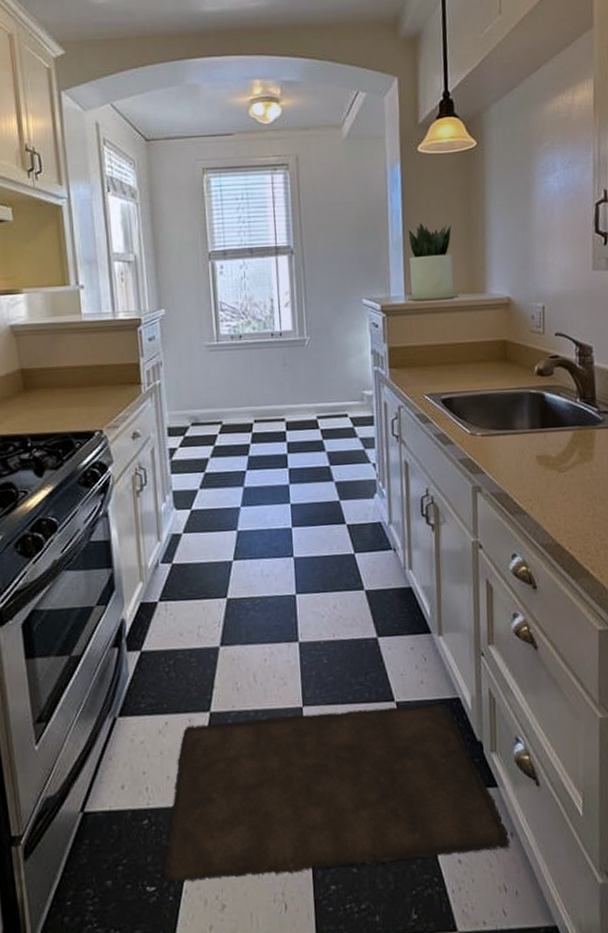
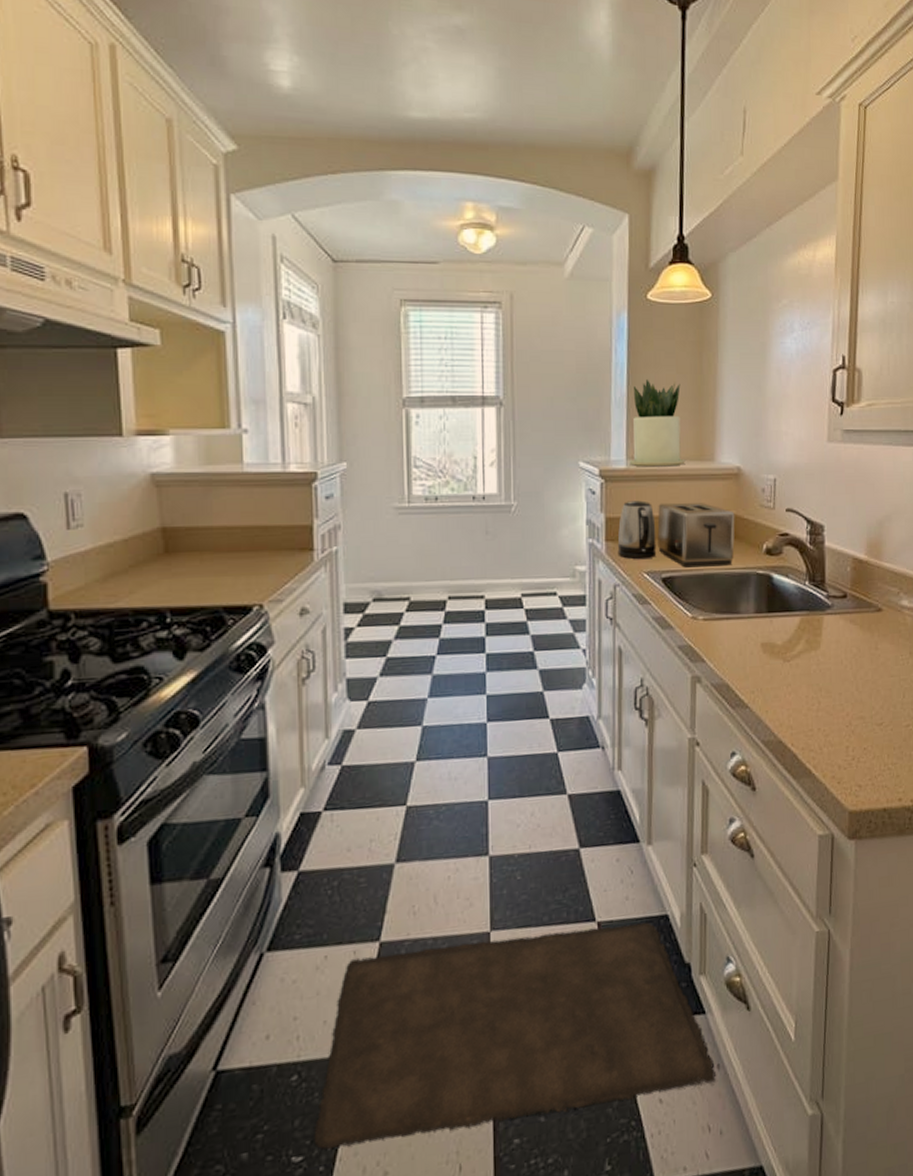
kettle: none [400,331,436,383] -> present [617,500,657,559]
toaster: none [435,331,508,389] -> present [657,502,735,568]

